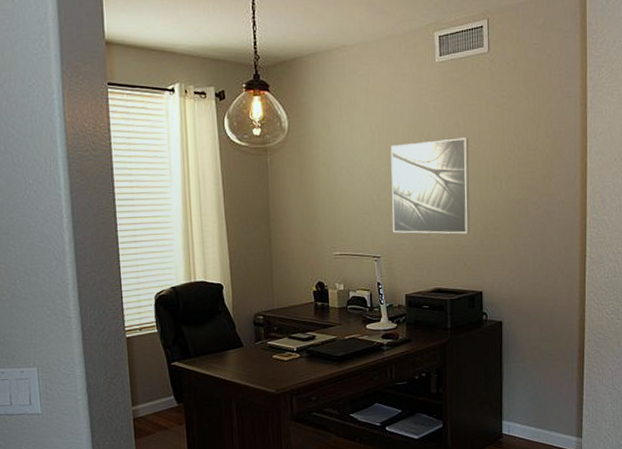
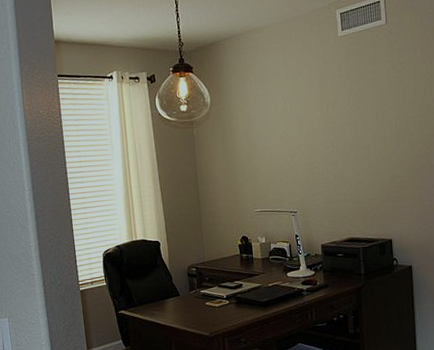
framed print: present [390,138,470,234] -> none [301,101,377,190]

